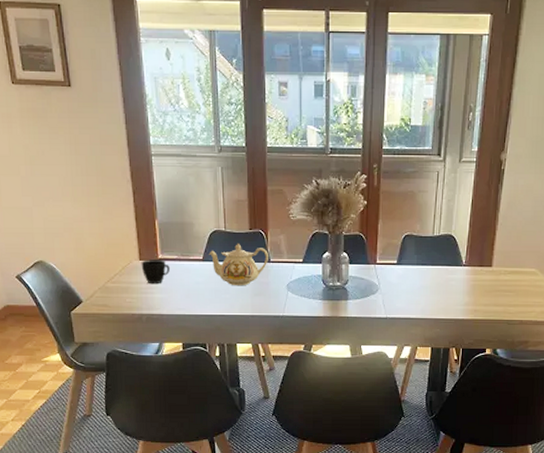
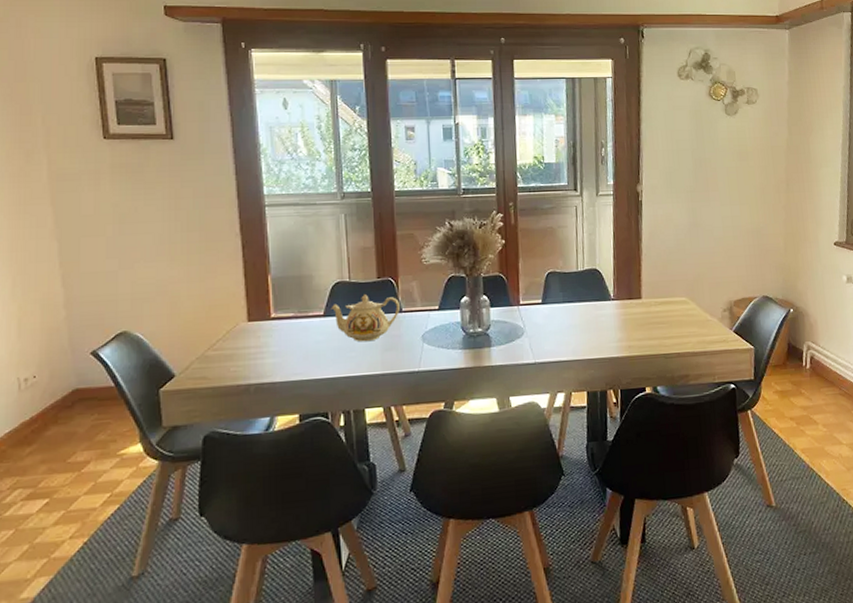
cup: present [141,260,171,285] -> none [250,319,286,348]

